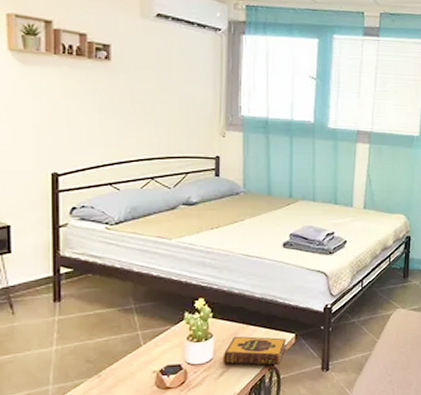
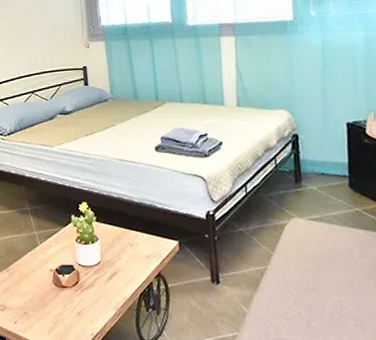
hardback book: present [222,336,286,366] -> none [109,240,171,274]

